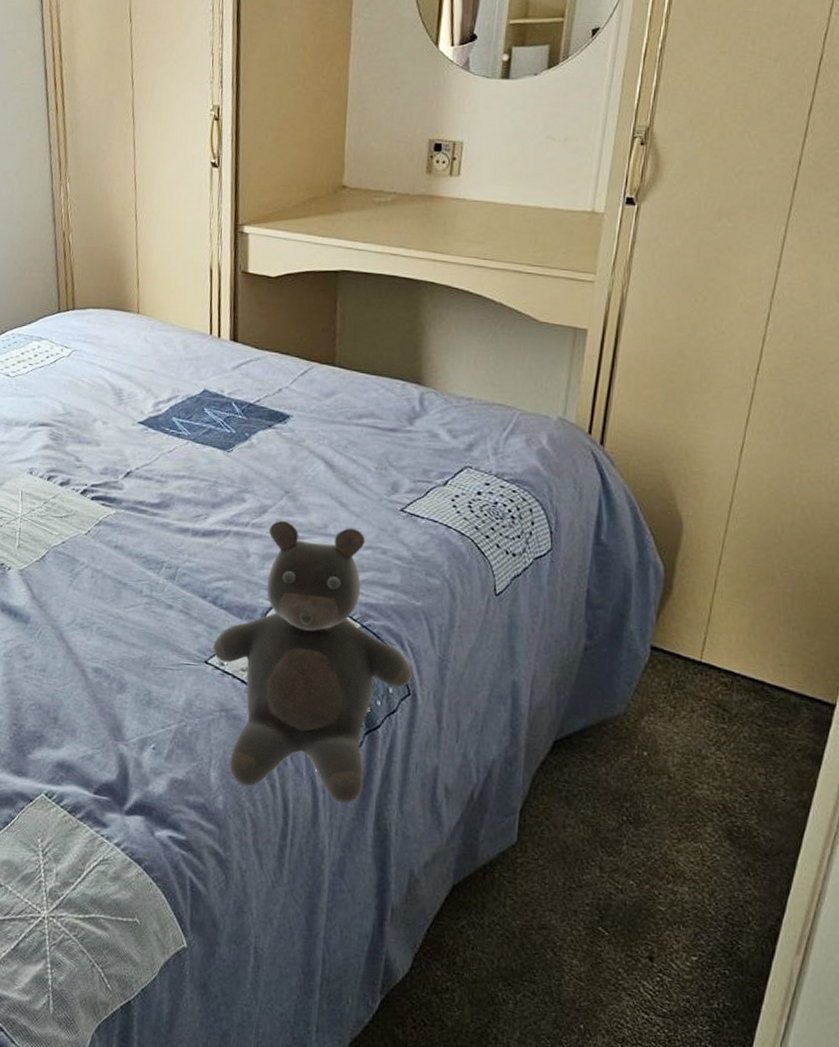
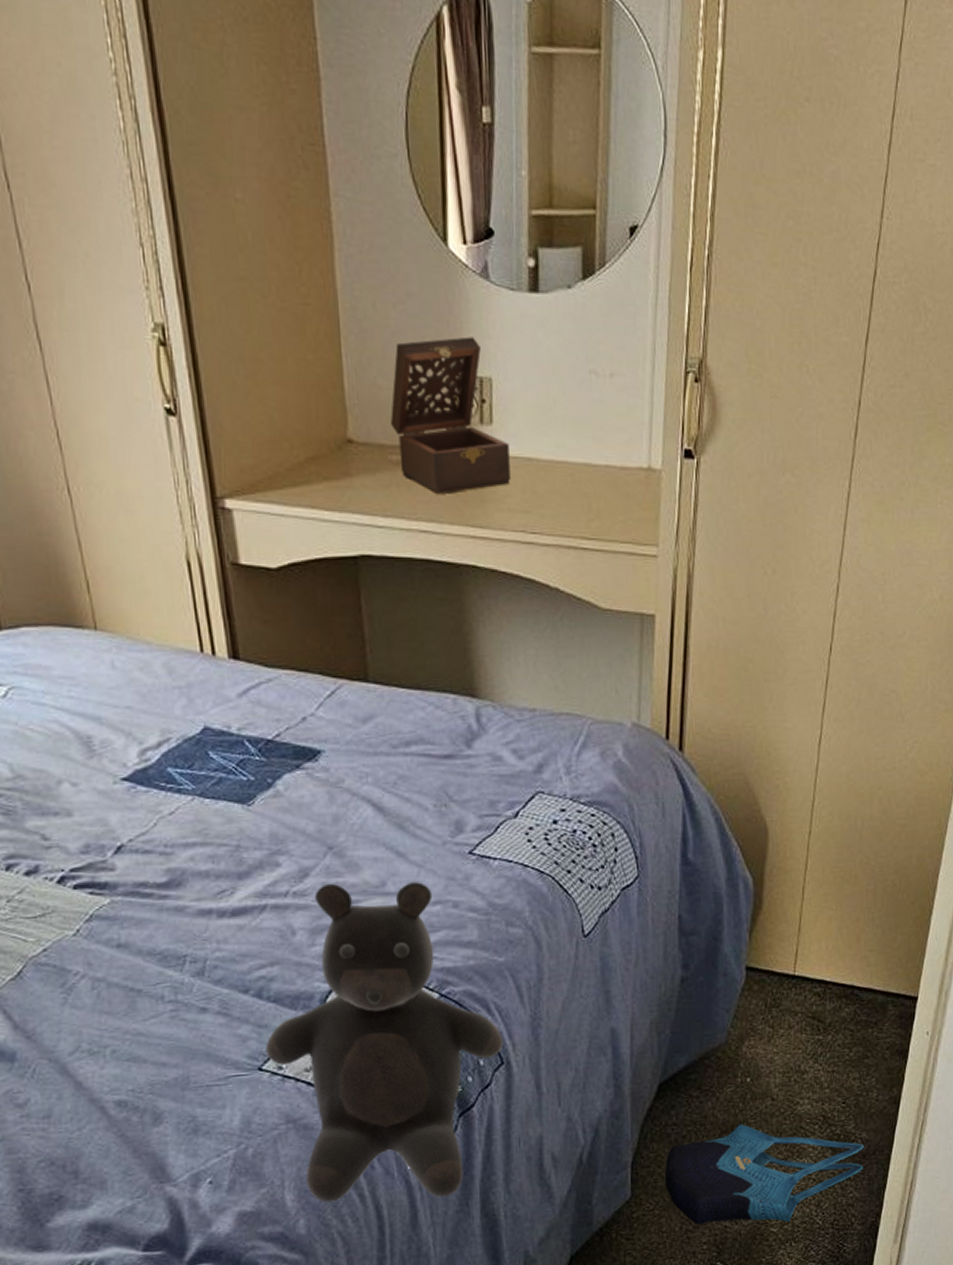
jewelry box: none [378,112,472,228] -> present [390,337,511,495]
tote bag: none [551,794,767,905] -> present [664,1123,864,1225]

